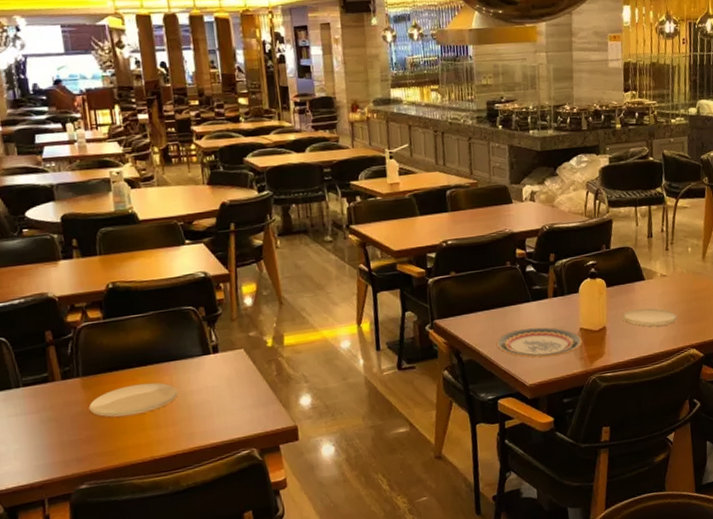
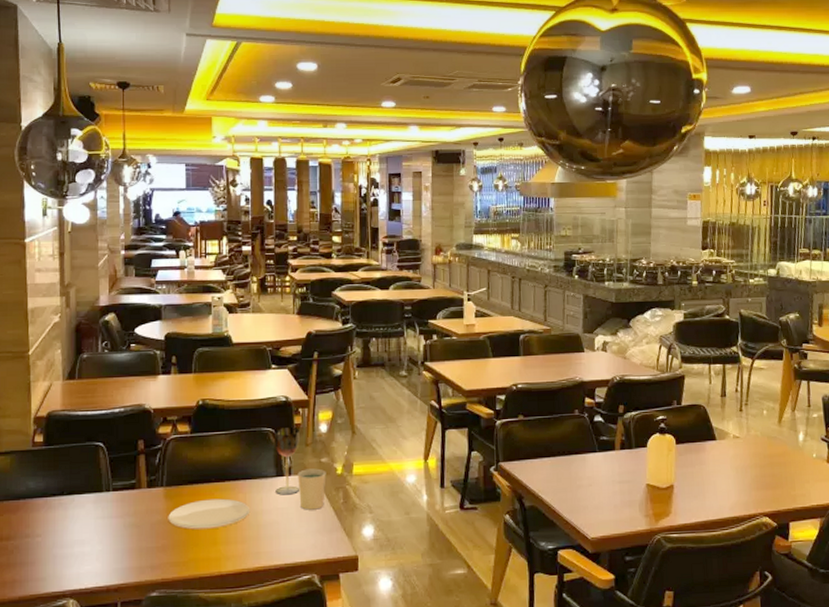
wineglass: none [196,303,229,374] -> present [274,427,300,495]
cup: none [225,343,257,386] -> present [297,468,326,510]
plate: present [496,327,582,358] -> none [559,479,648,512]
plate: present [622,308,678,328] -> none [691,470,750,490]

